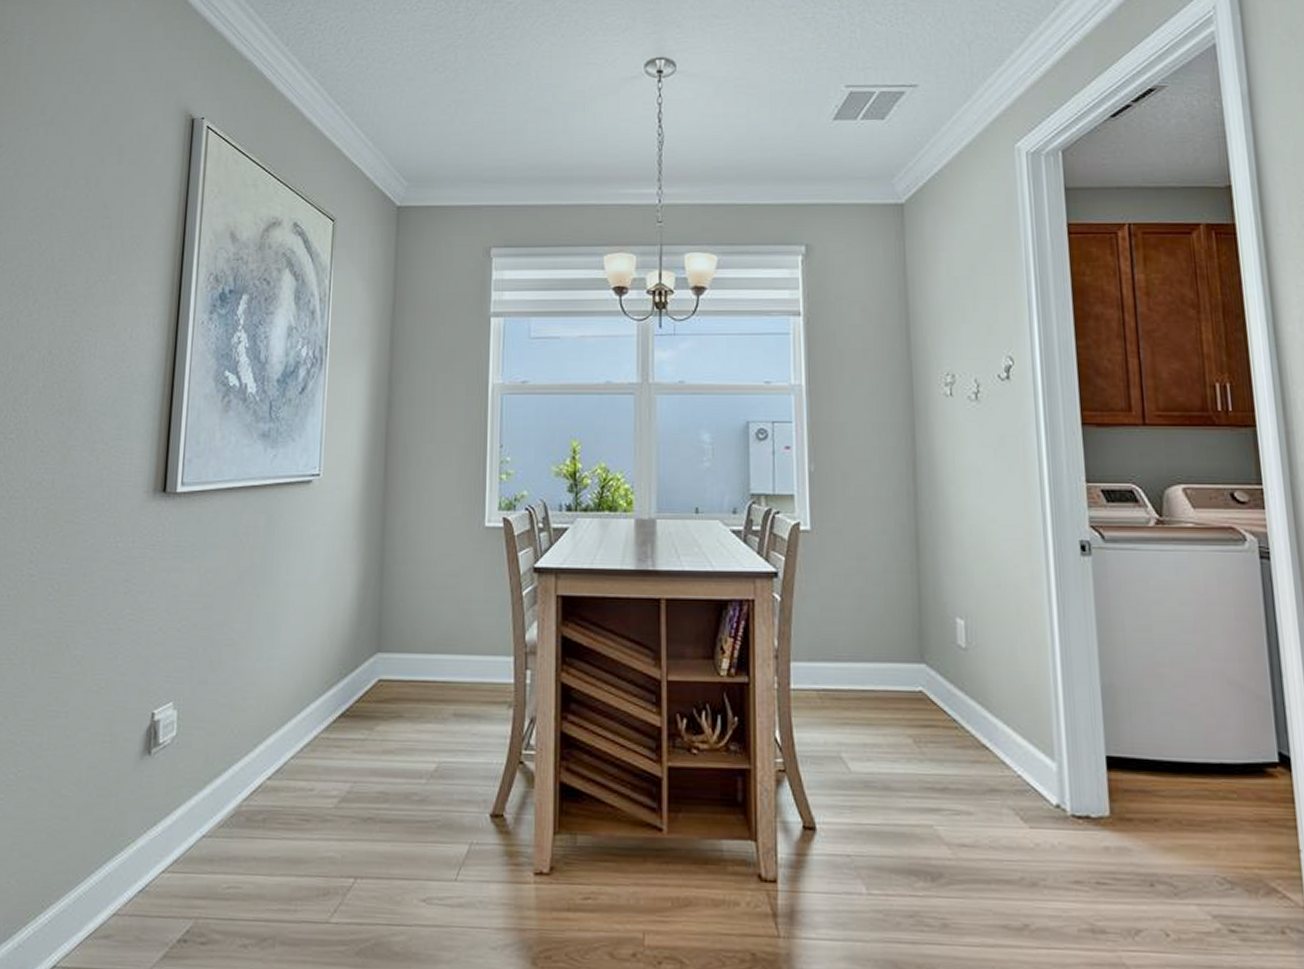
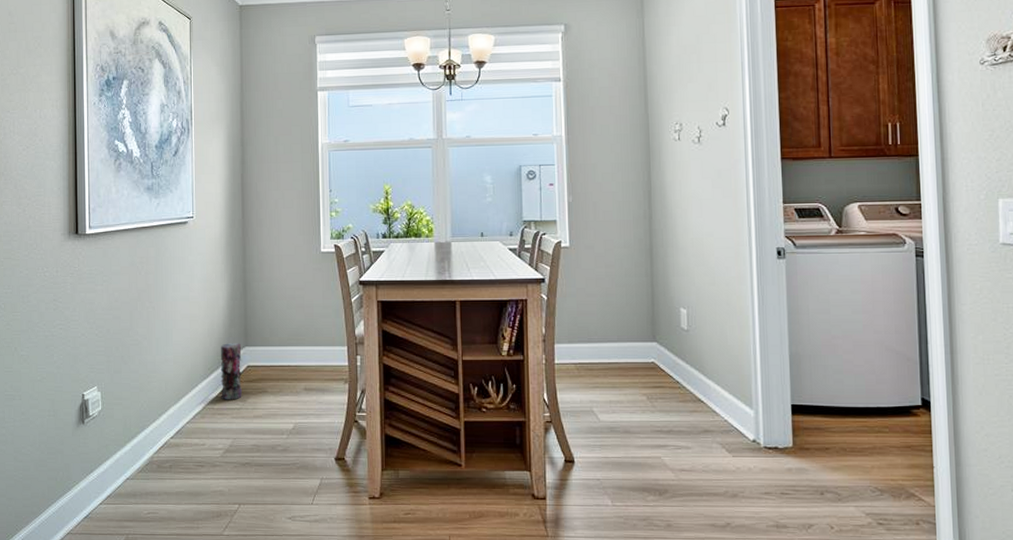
vase: none [340,647,372,727] -> present [220,343,243,400]

